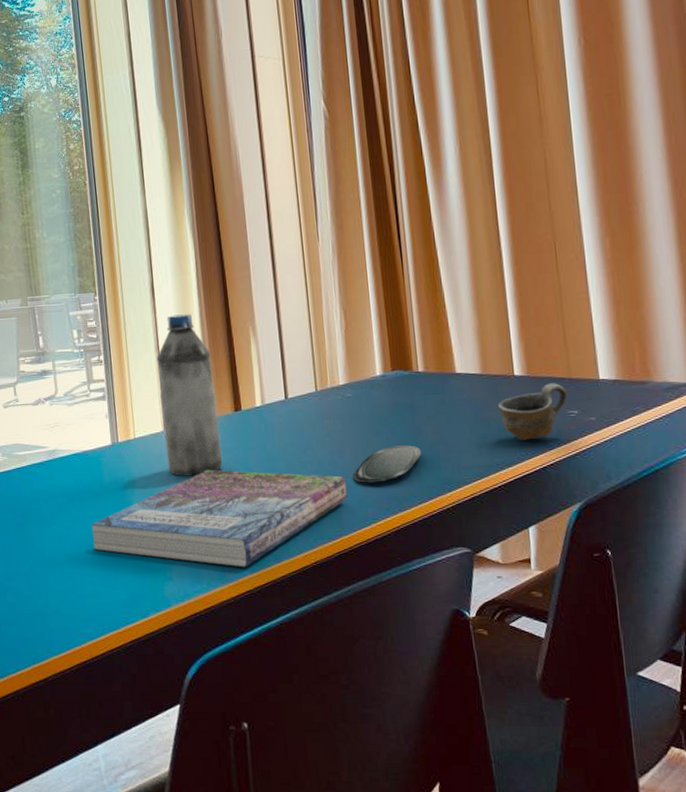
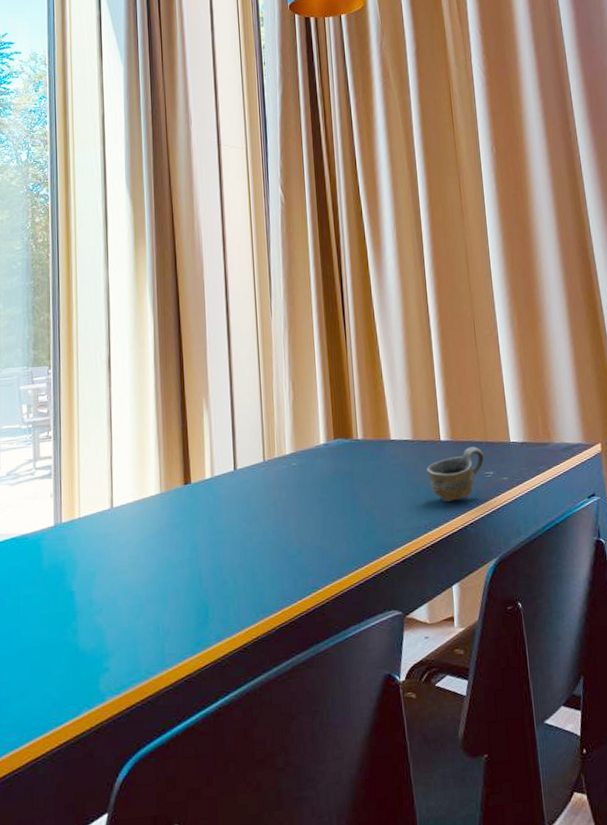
book: present [92,469,347,568] -> none [25,546,290,651]
water bottle: present [156,314,223,476] -> none [108,387,169,556]
oval tray: present [353,445,422,483] -> none [295,511,359,552]

